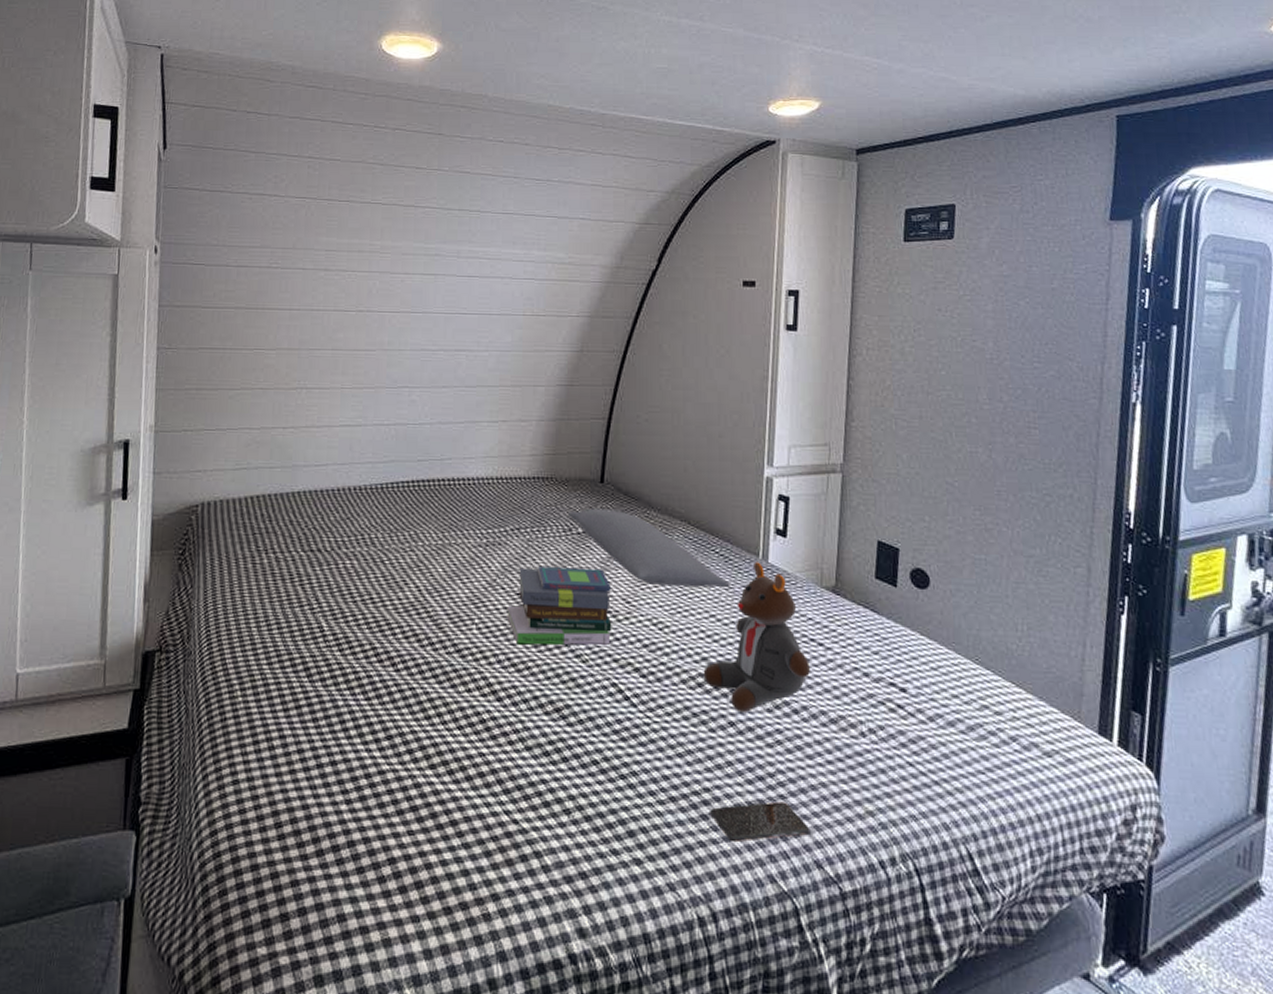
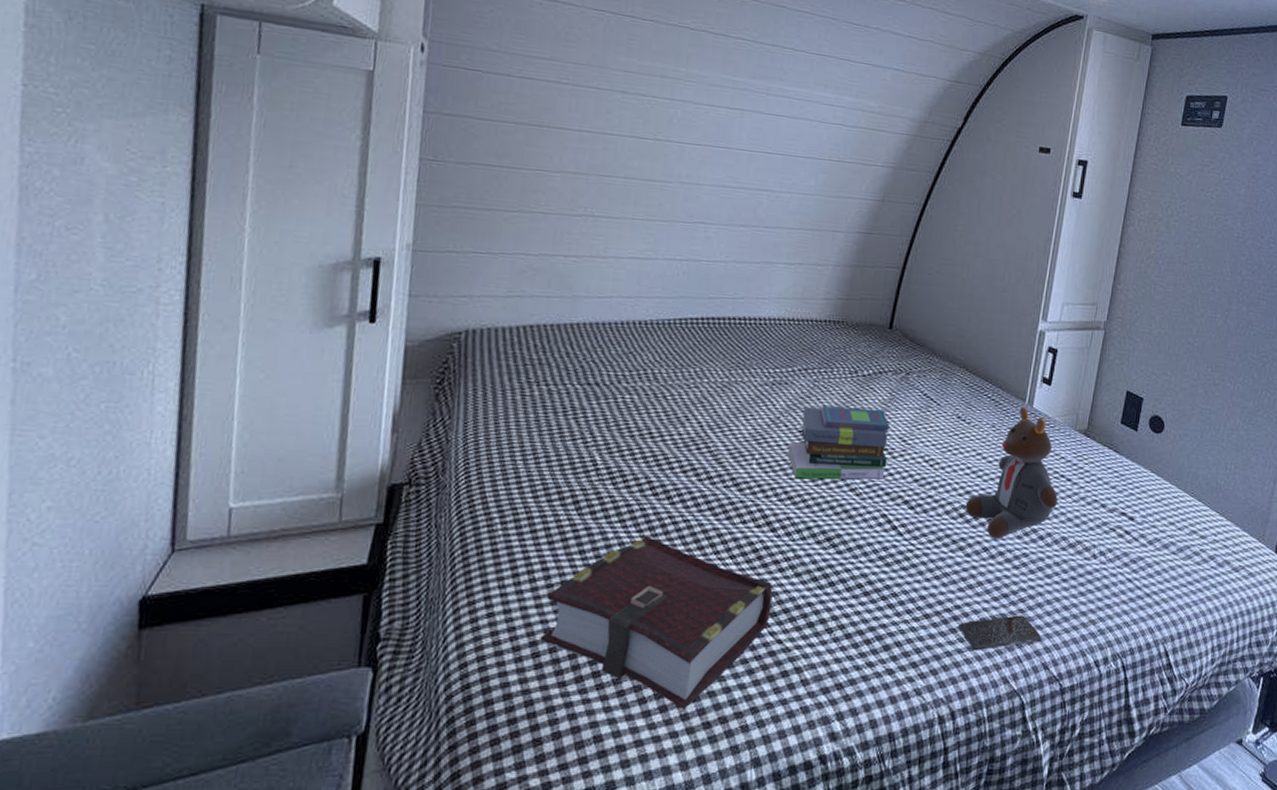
book: none [281,703,504,891] -> present [540,535,773,709]
pillow: present [567,508,730,589] -> none [854,352,998,430]

